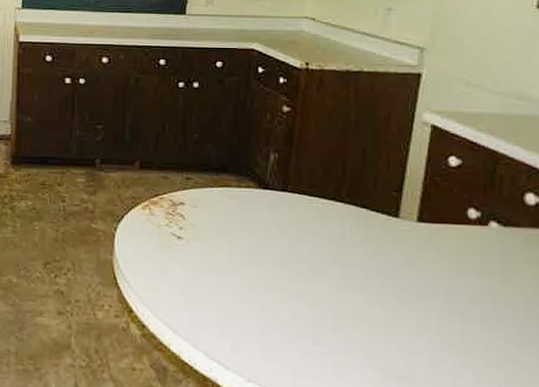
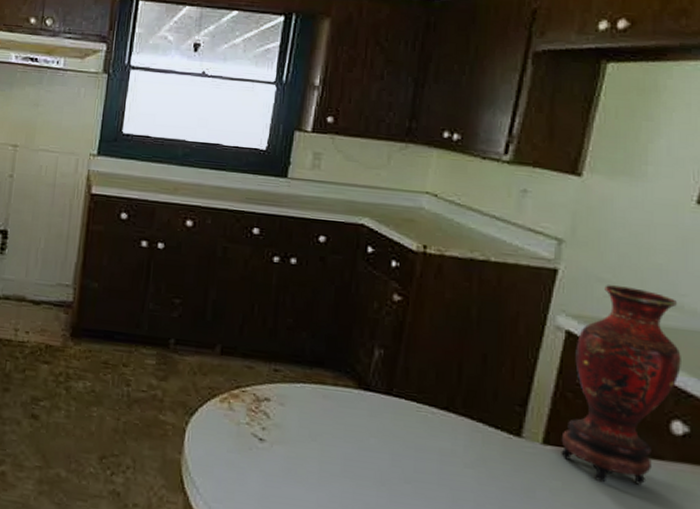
vase: none [432,83,531,250] -> present [561,285,681,485]

